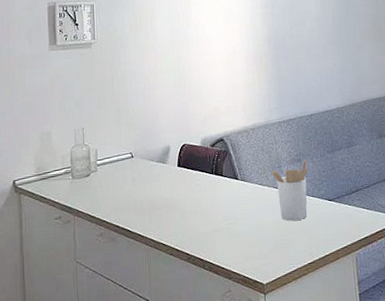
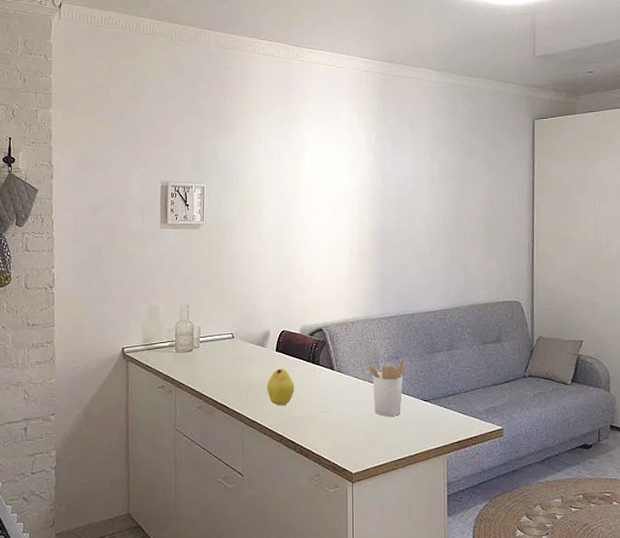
fruit: none [170,184,199,223] -> present [267,369,295,406]

